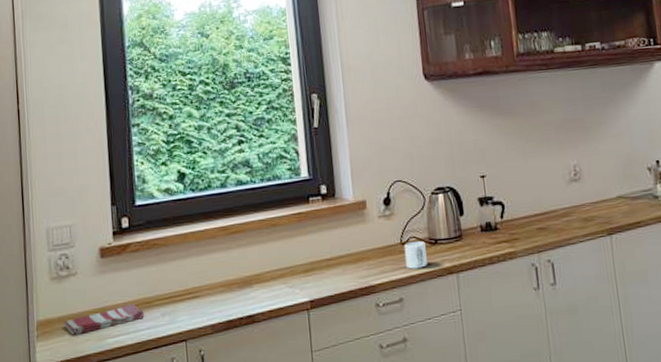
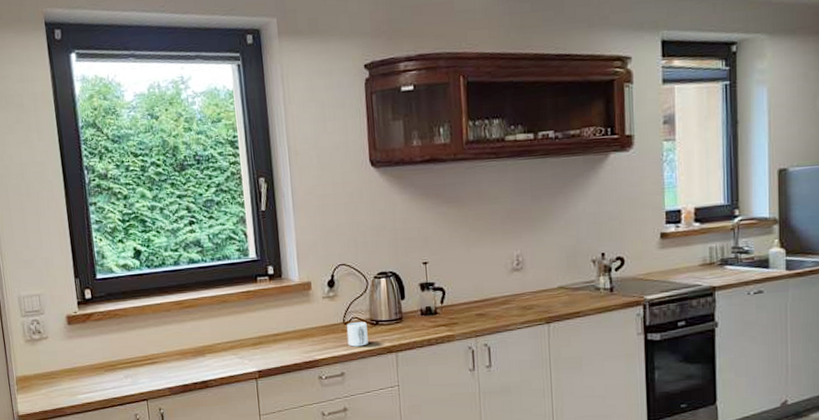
dish towel: present [63,303,145,335] -> none [39,365,110,390]

